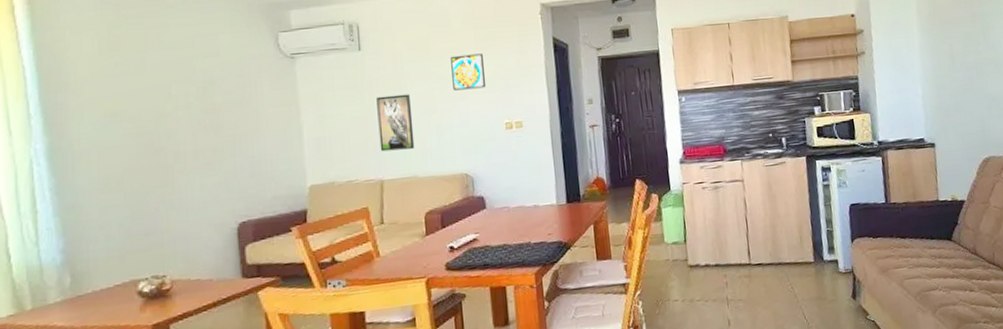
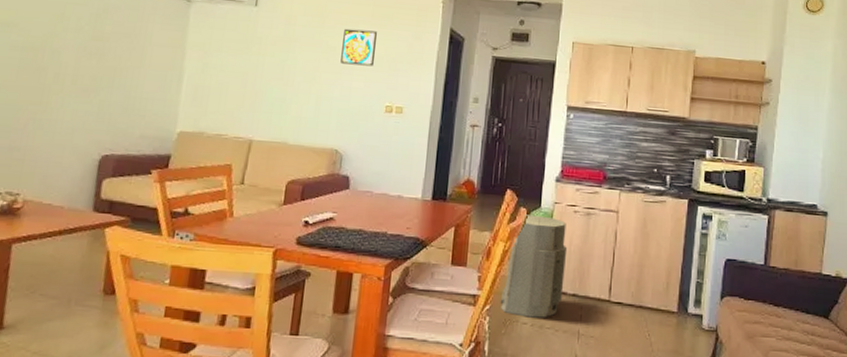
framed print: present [376,94,415,152] -> none [255,55,296,114]
air purifier: none [649,197,706,295] -> present [500,214,568,318]

